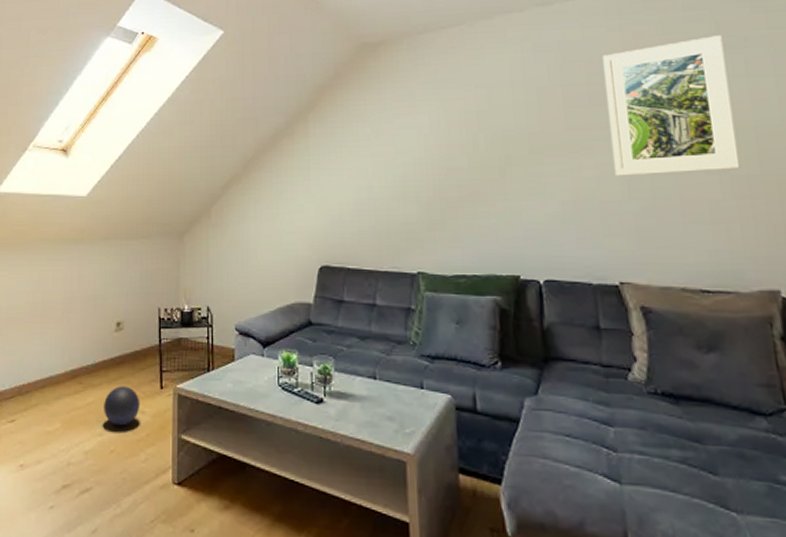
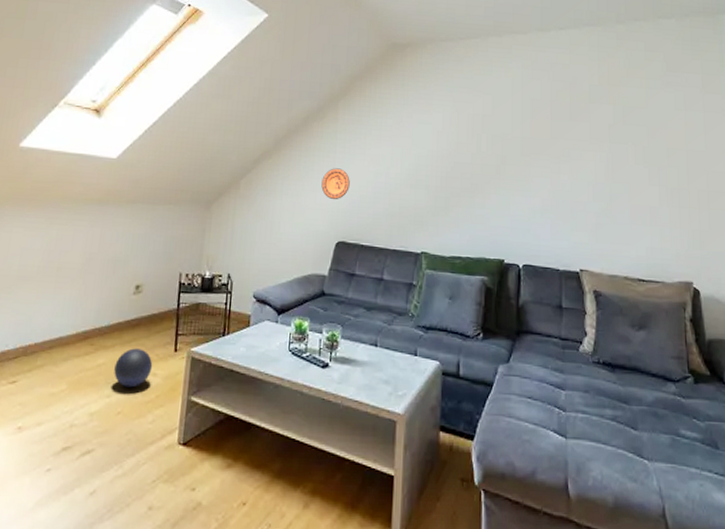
decorative plate: none [297,187,329,222] -> present [321,168,350,200]
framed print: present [603,35,741,176] -> none [583,74,674,183]

